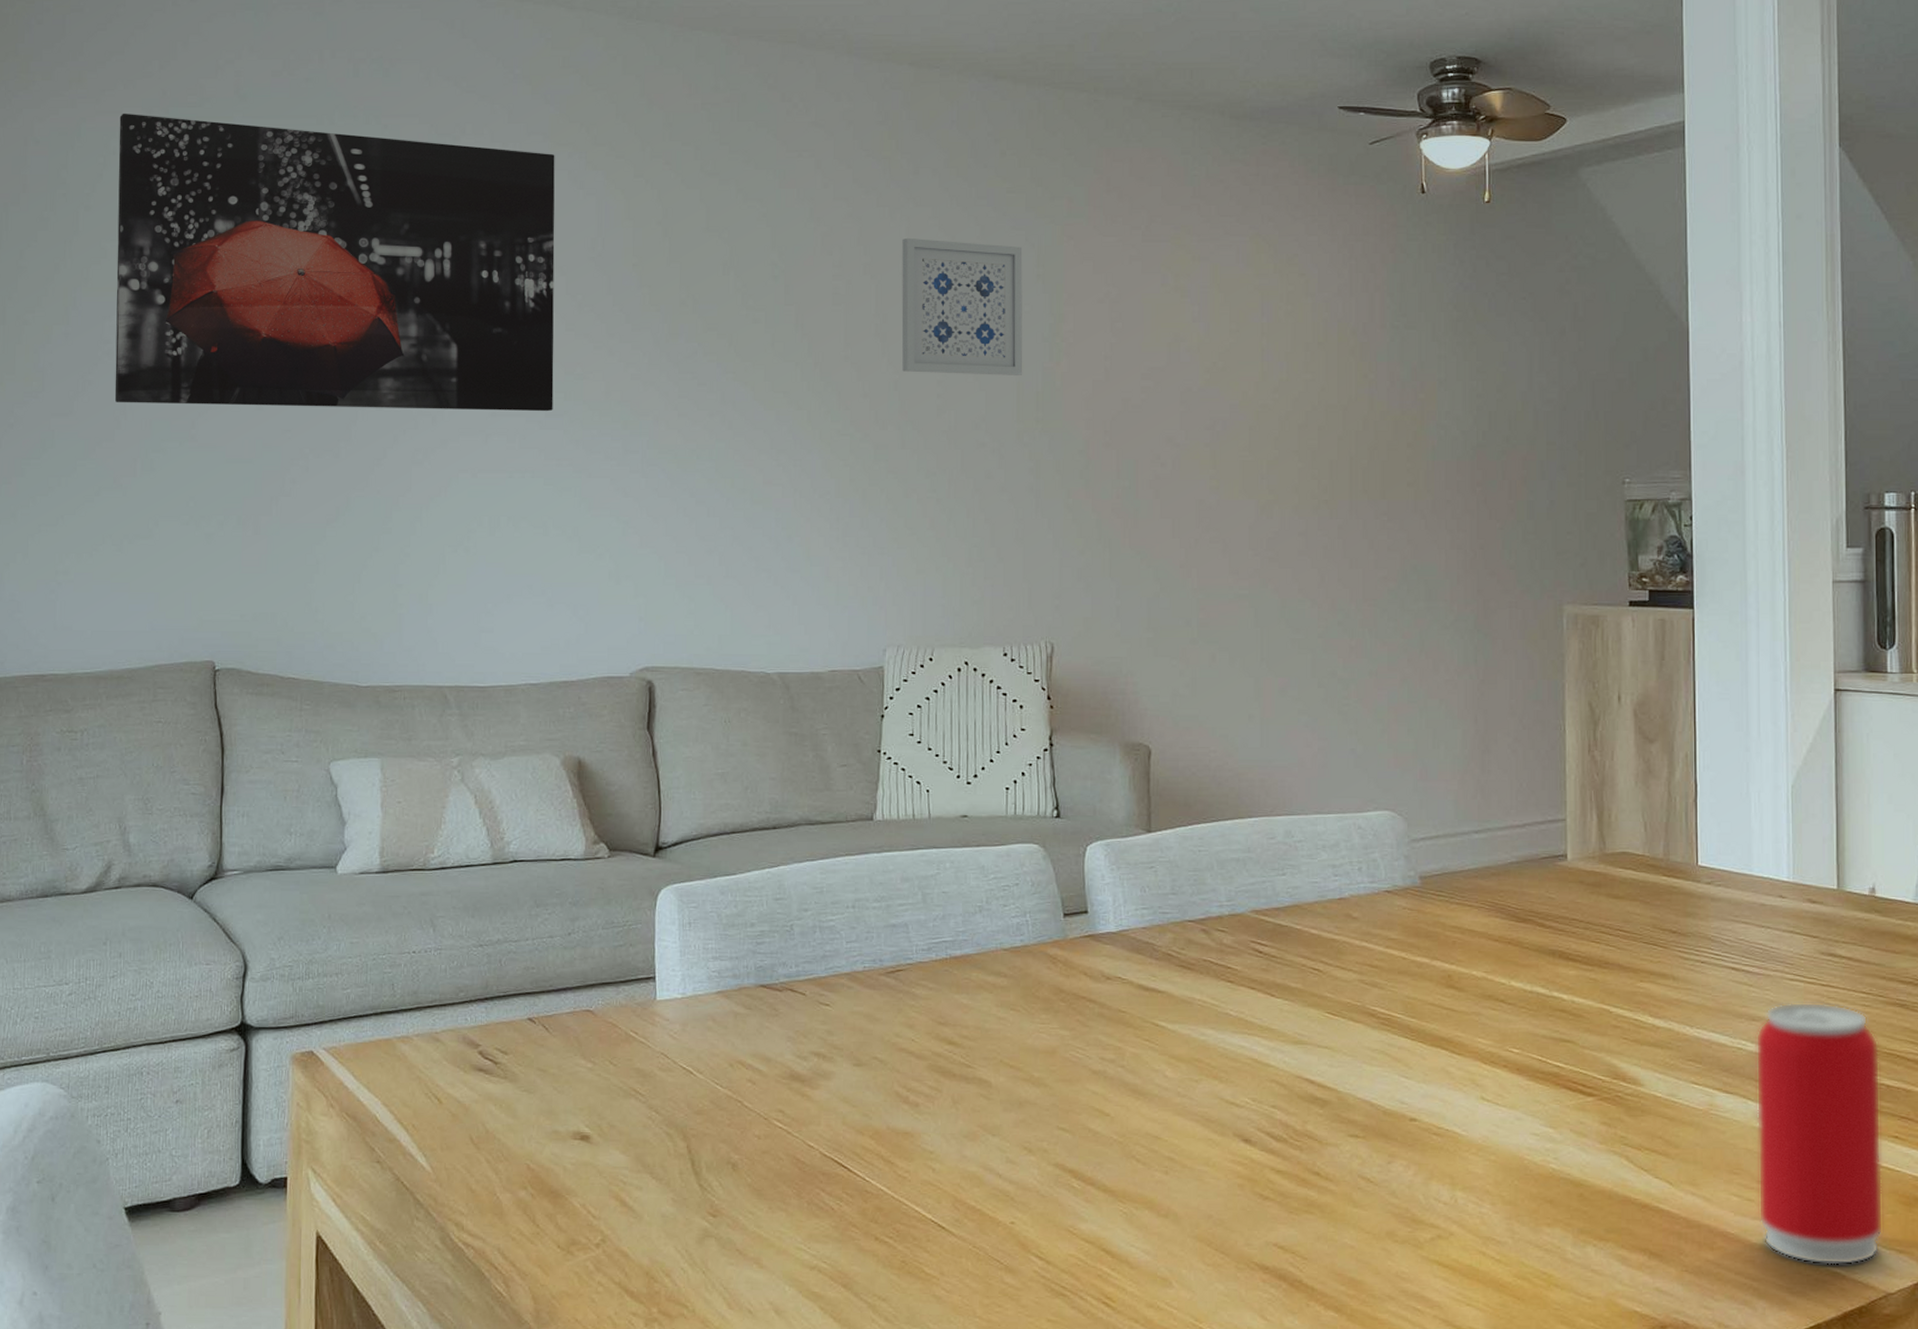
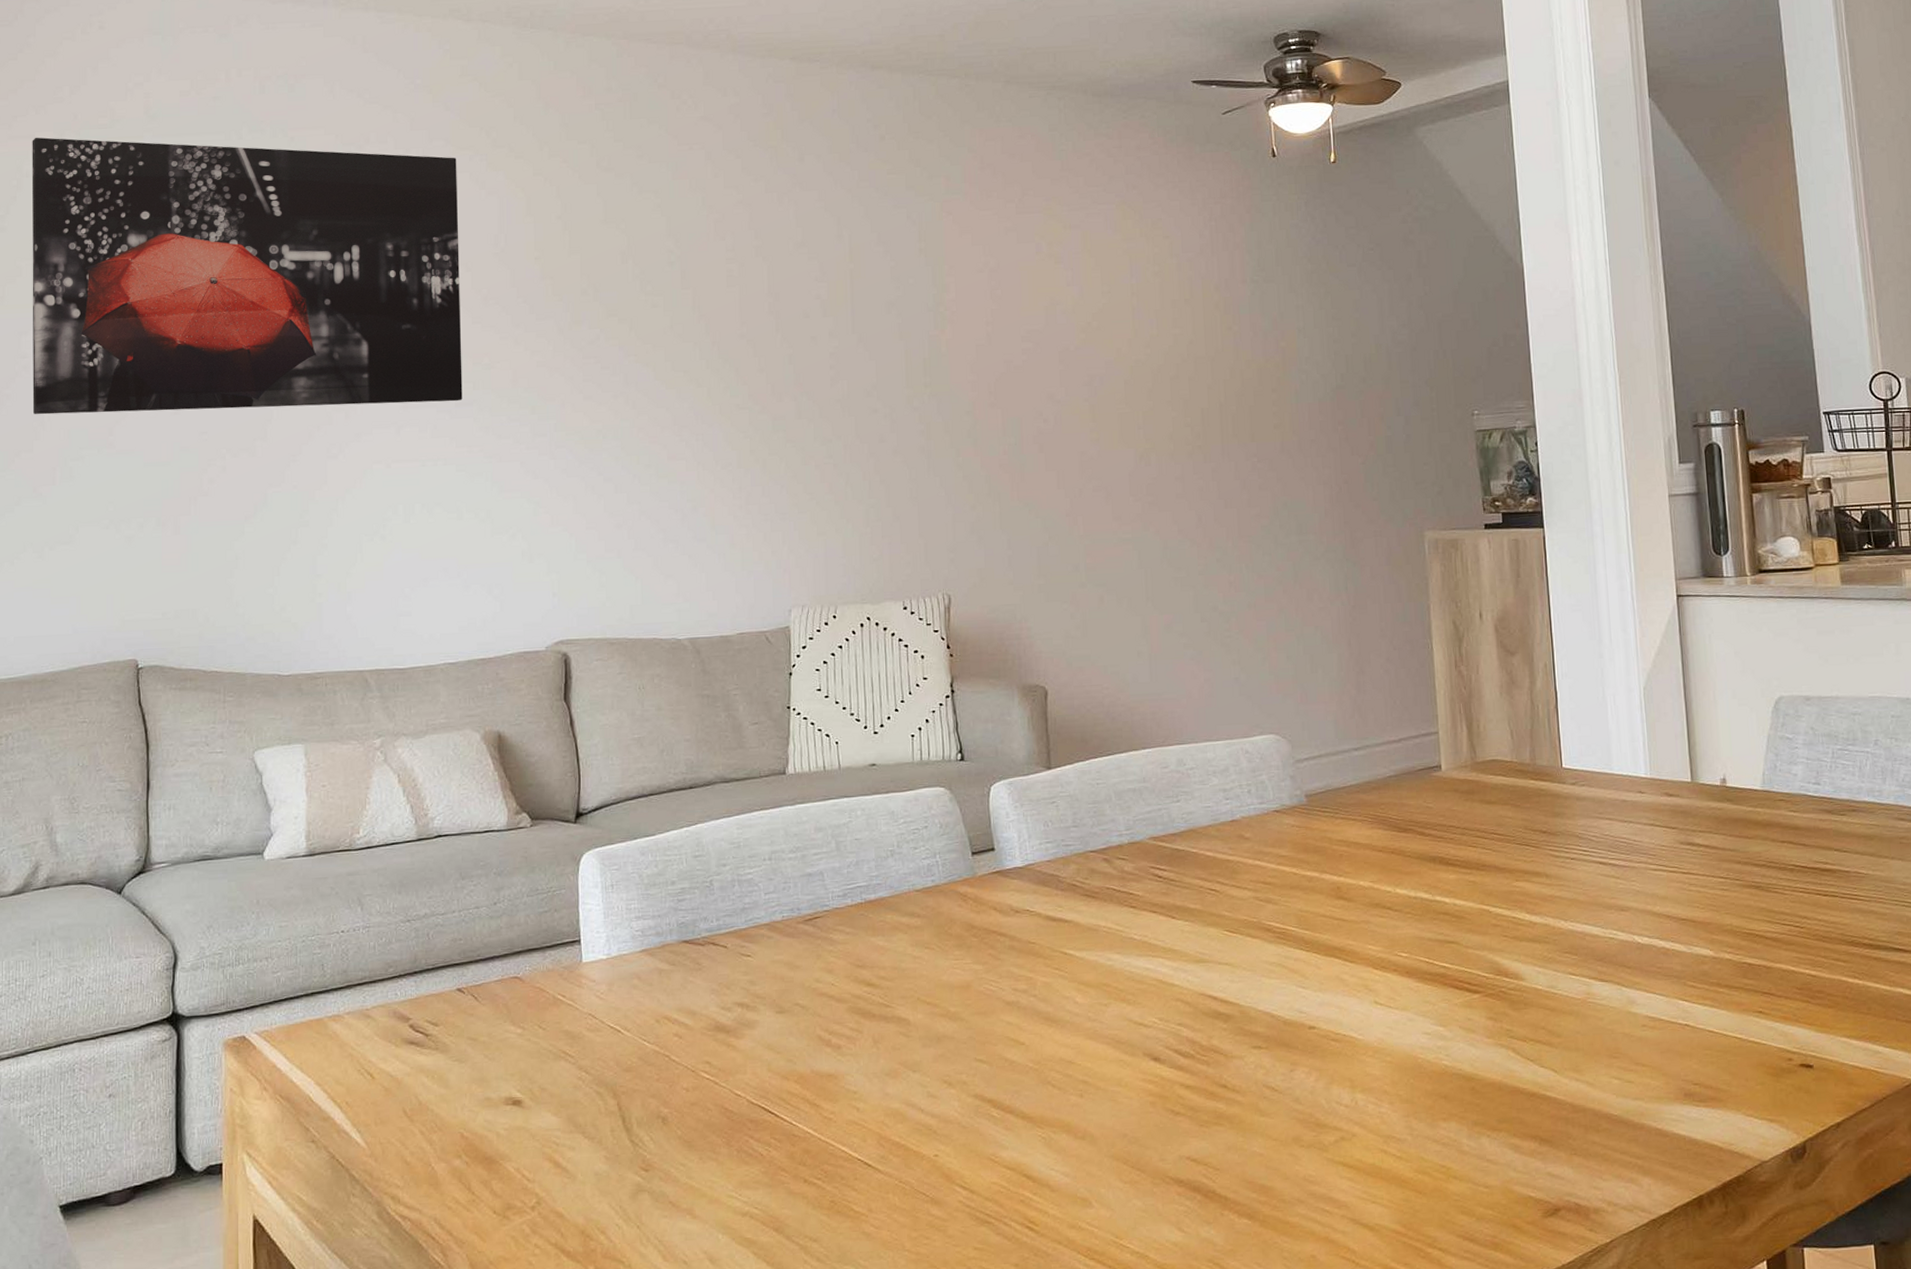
wall art: present [901,237,1023,375] -> none [791,220,910,347]
beverage can: present [1755,1002,1884,1265] -> none [1625,889,1755,1139]

